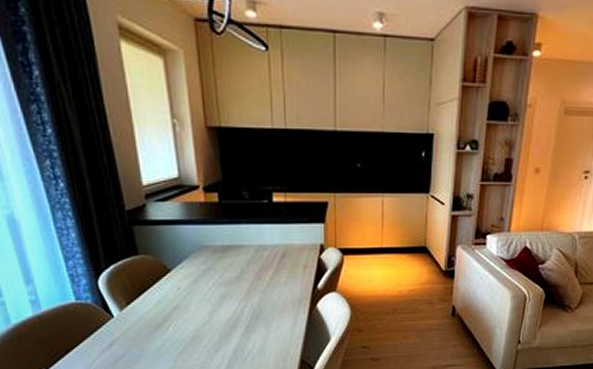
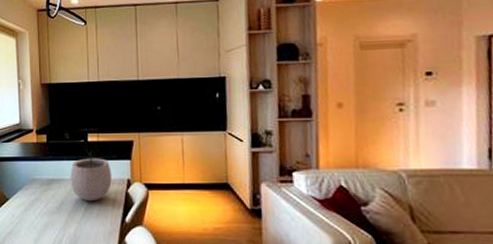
plant pot: none [251,210,302,269] -> present [70,148,112,202]

